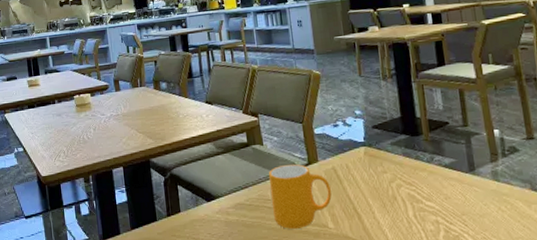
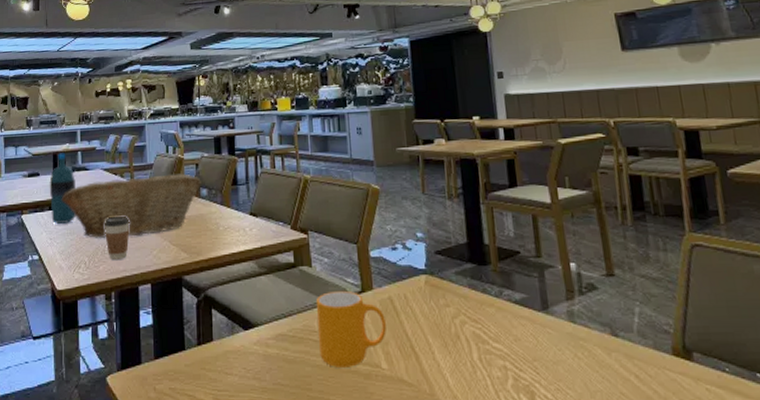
water bottle: none [26,58,52,120] -> present [49,153,75,224]
fruit basket: none [38,70,161,131] -> present [61,173,201,238]
coffee cup: none [77,110,101,149] -> present [104,215,130,261]

